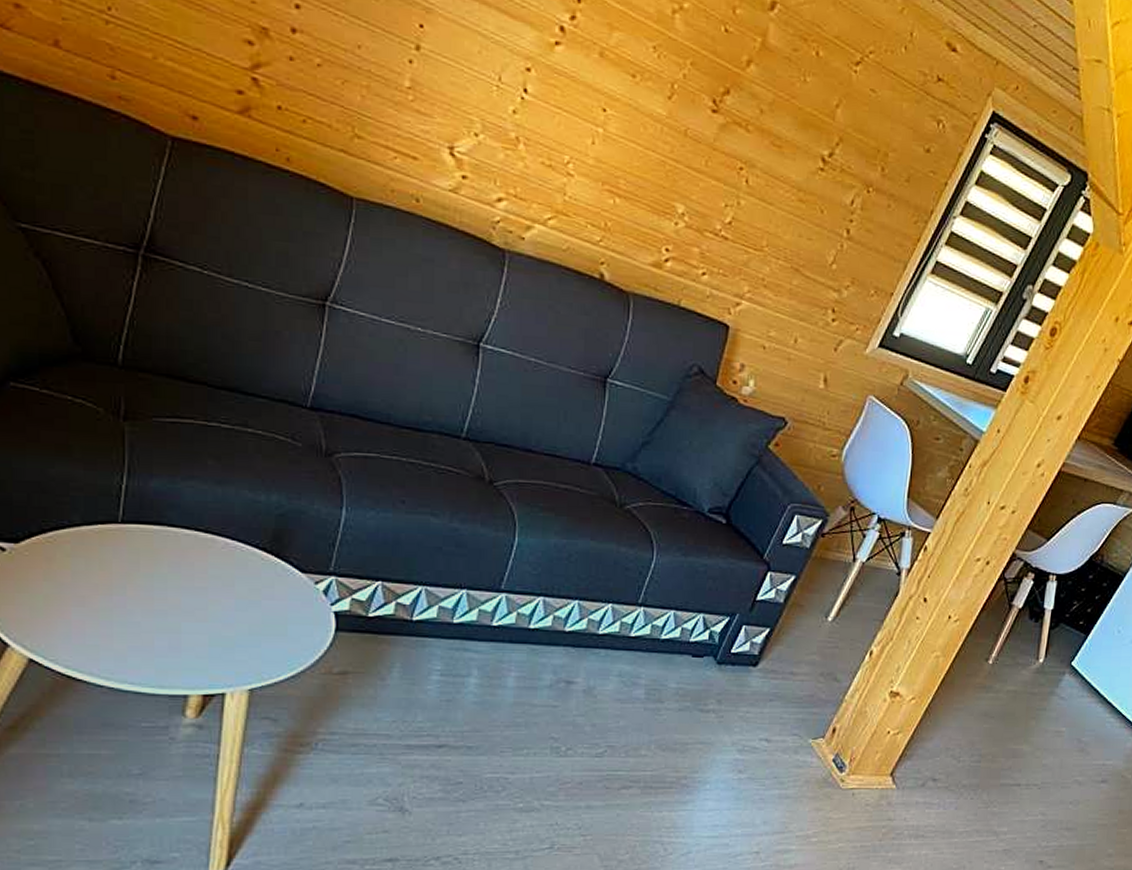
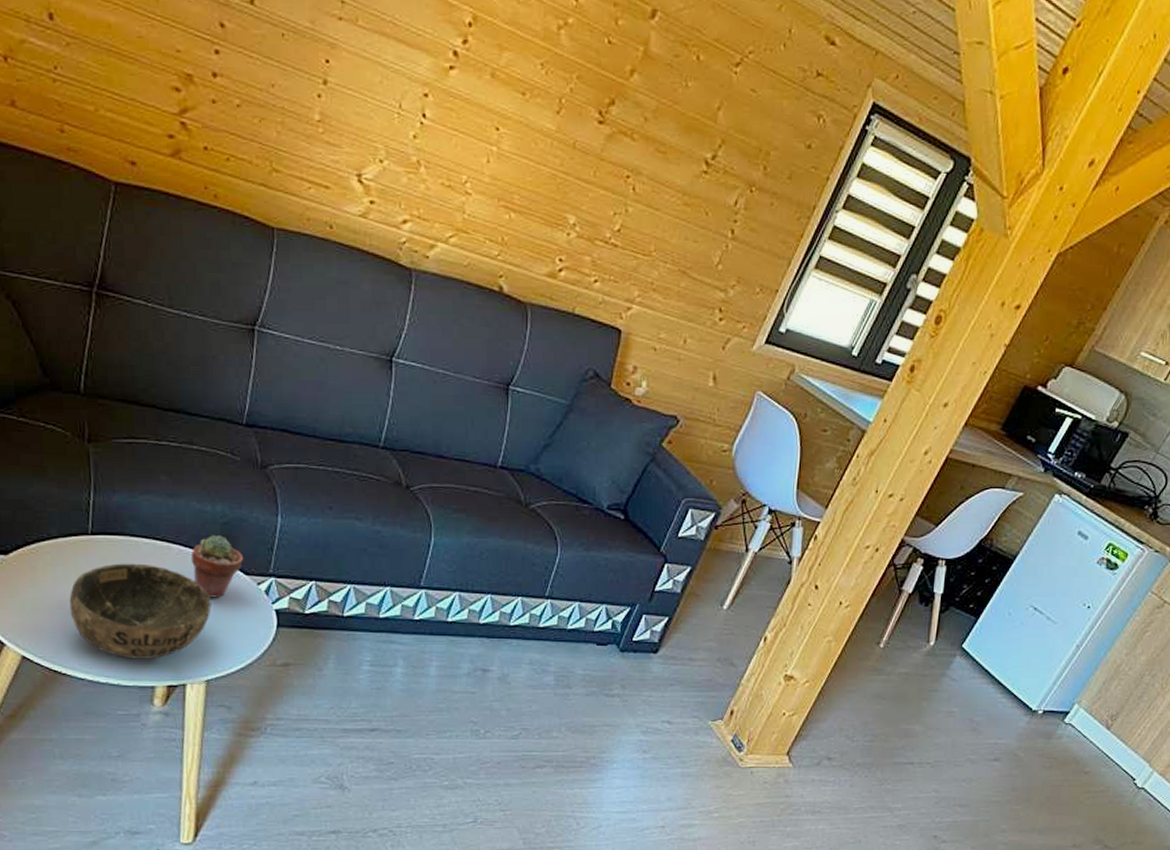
bowl: none [90,556,260,665] -> present [69,563,211,659]
potted succulent: none [238,528,299,598] -> present [190,535,243,598]

